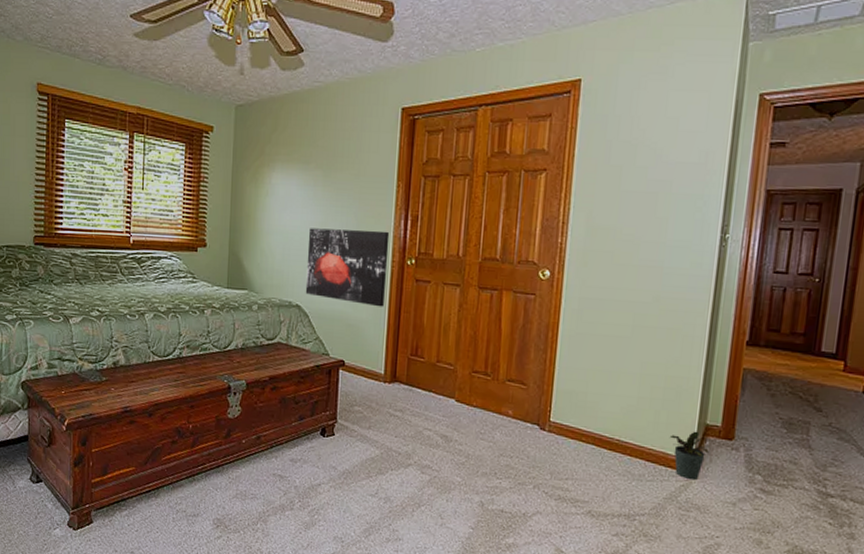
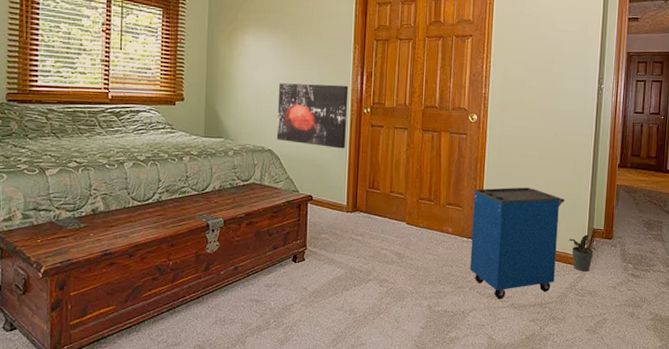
cabinet: none [534,363,667,504] -> present [470,187,565,299]

